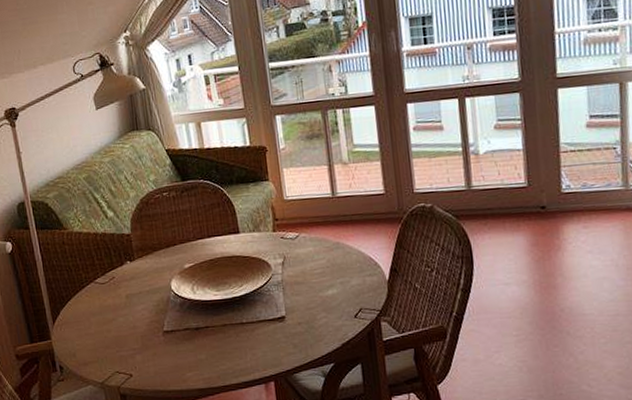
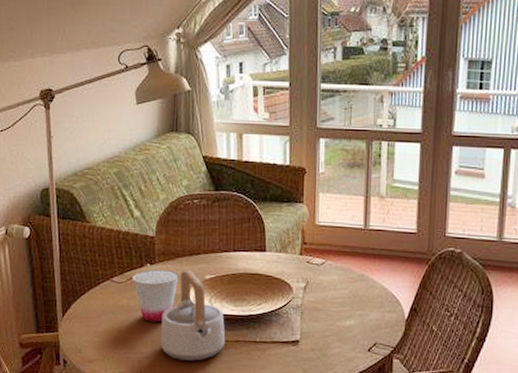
cup: none [115,264,159,318] -> present [133,269,179,322]
teapot: none [147,262,213,351] -> present [161,270,226,361]

